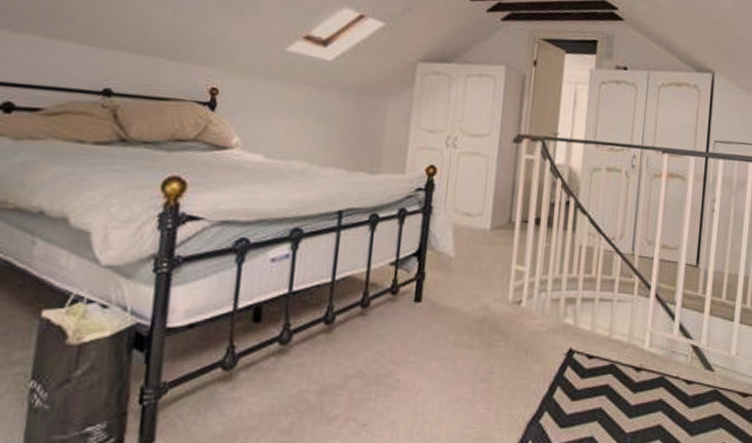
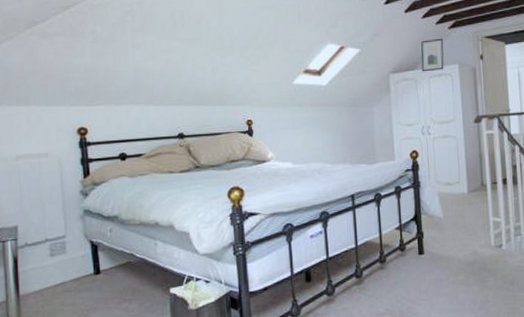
picture frame: none [459,28,493,70] -> present [421,38,444,72]

